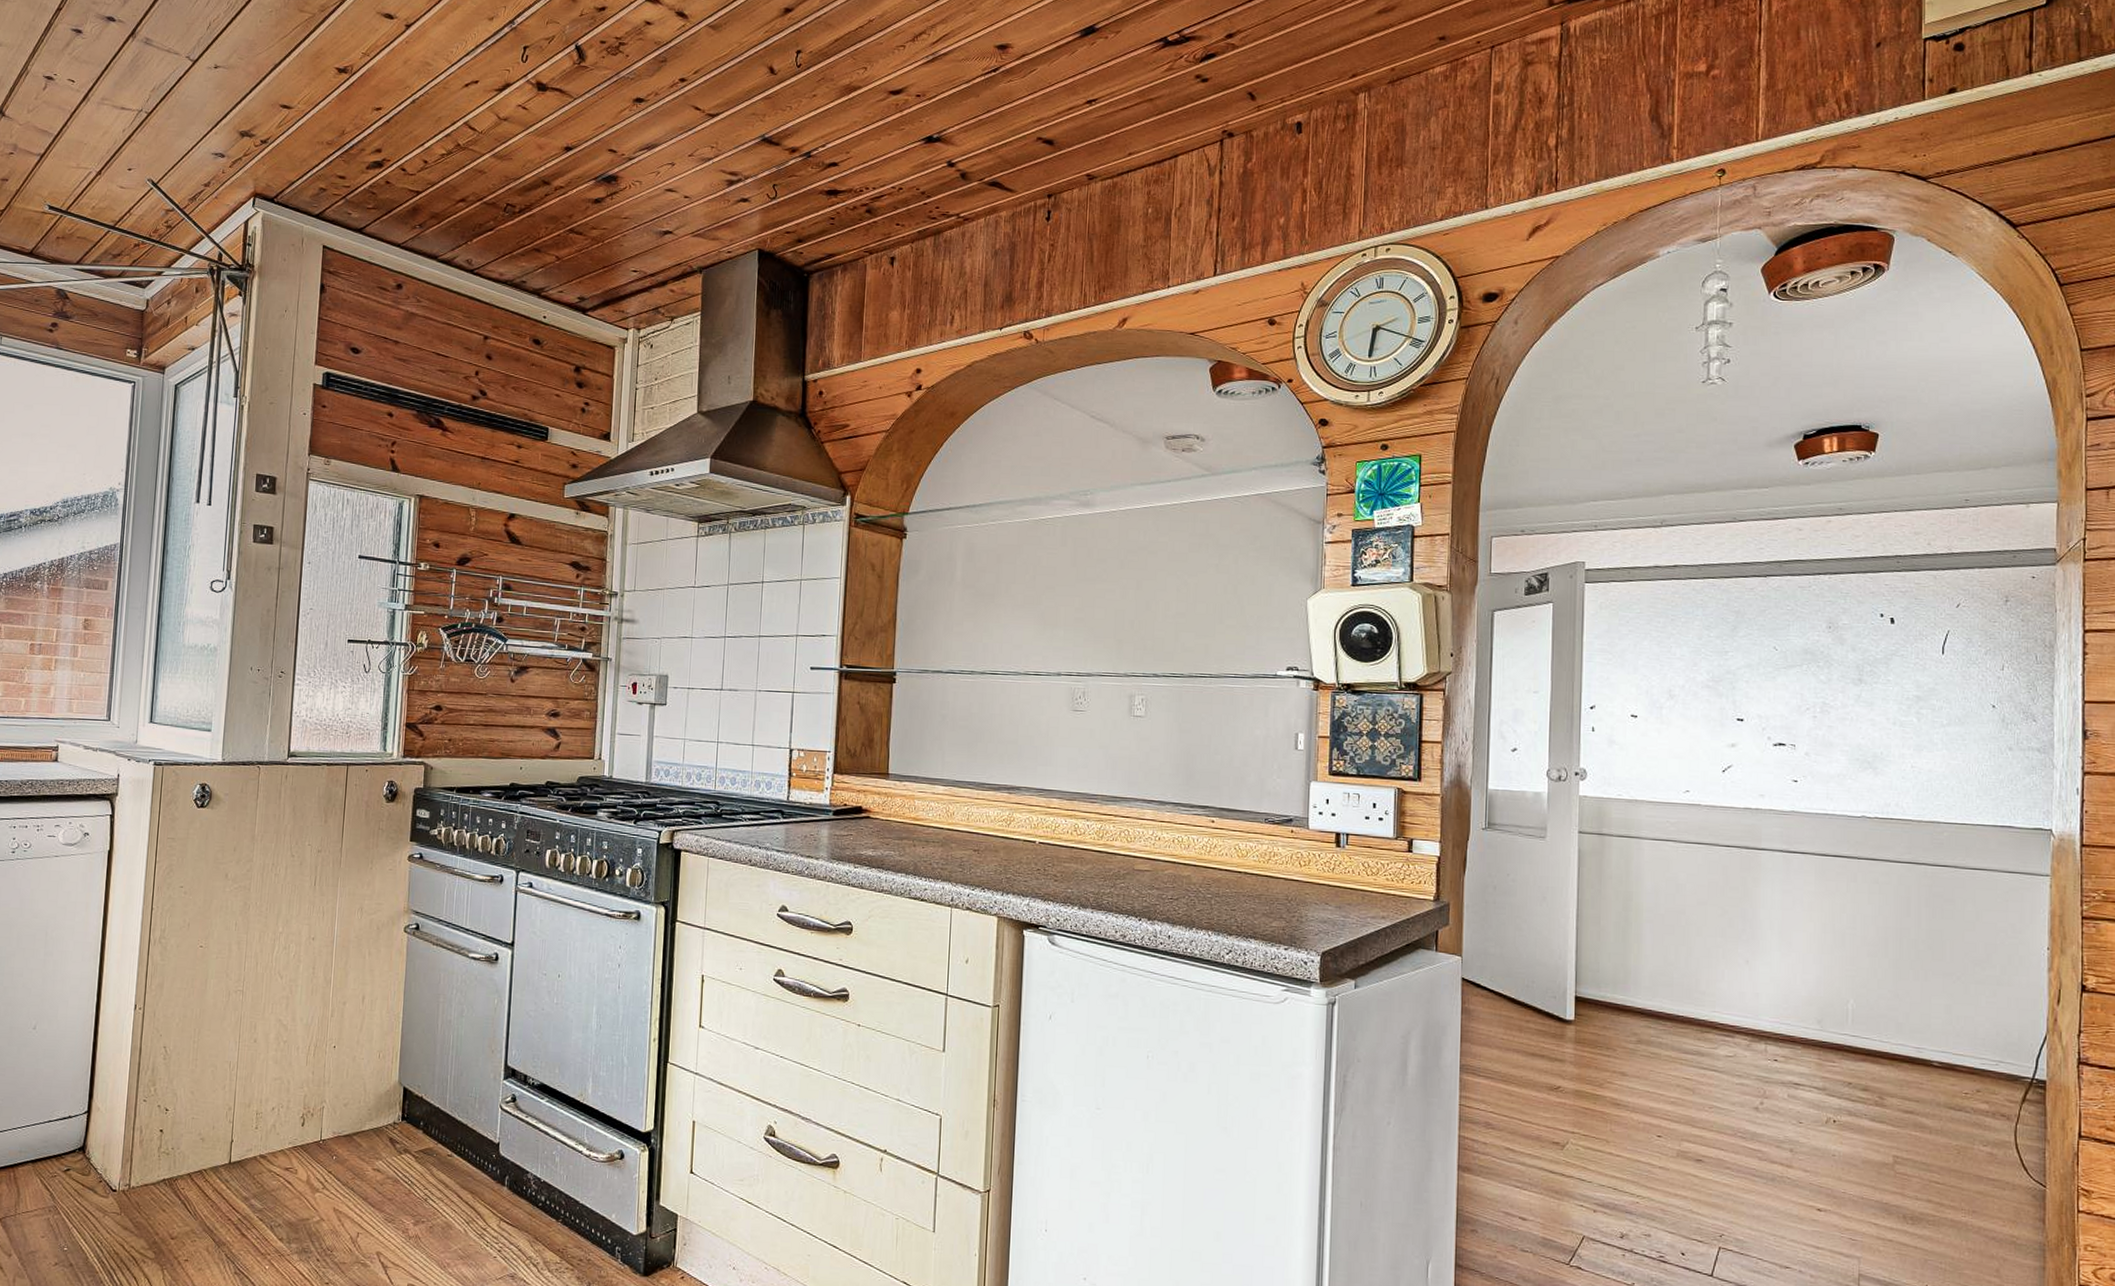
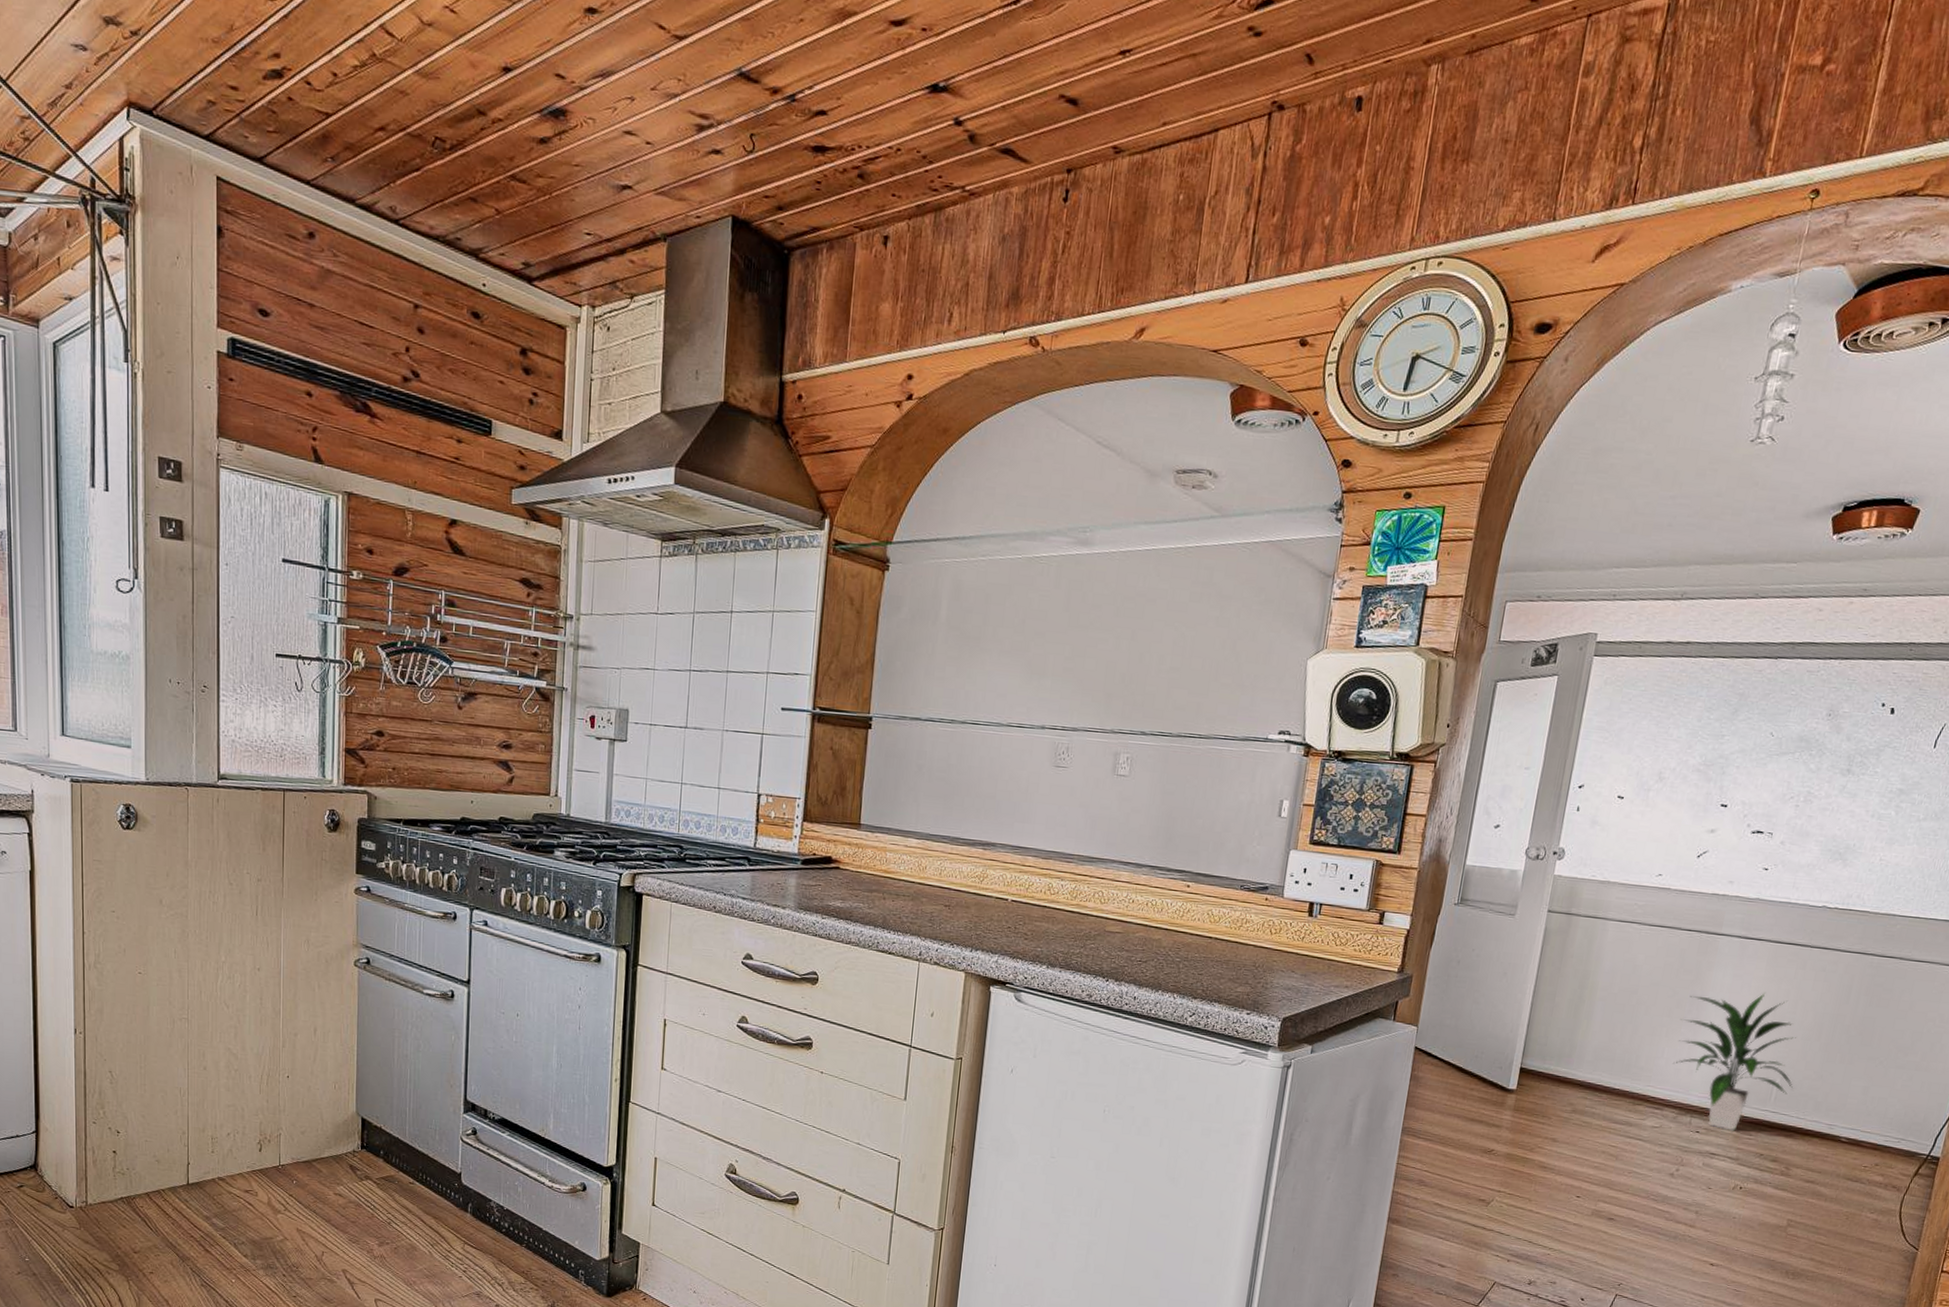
indoor plant: none [1736,908,1869,1058] -> present [1673,993,1796,1131]

